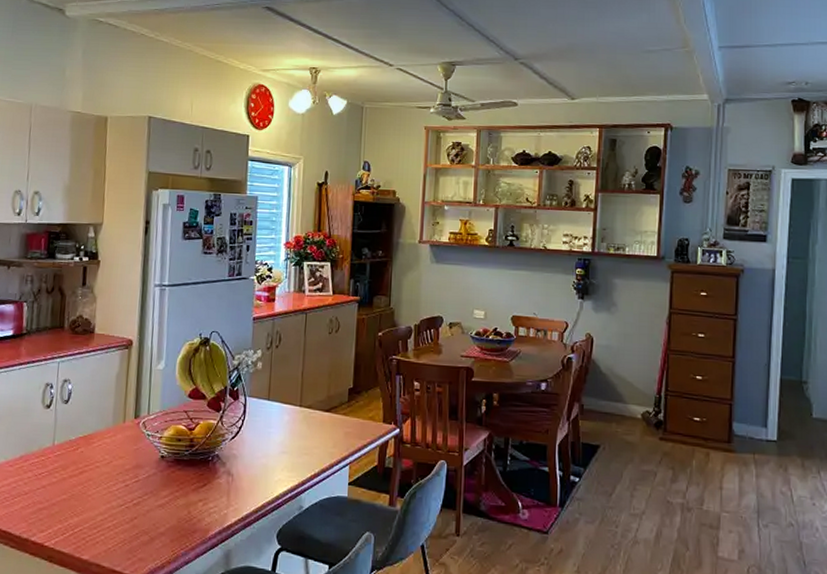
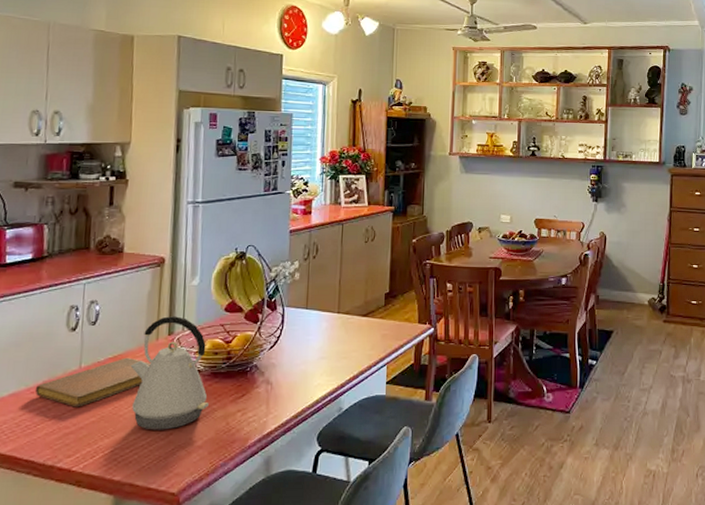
notebook: none [13,437,118,484] -> present [34,357,151,407]
kettle: none [99,399,171,514] -> present [130,316,209,430]

